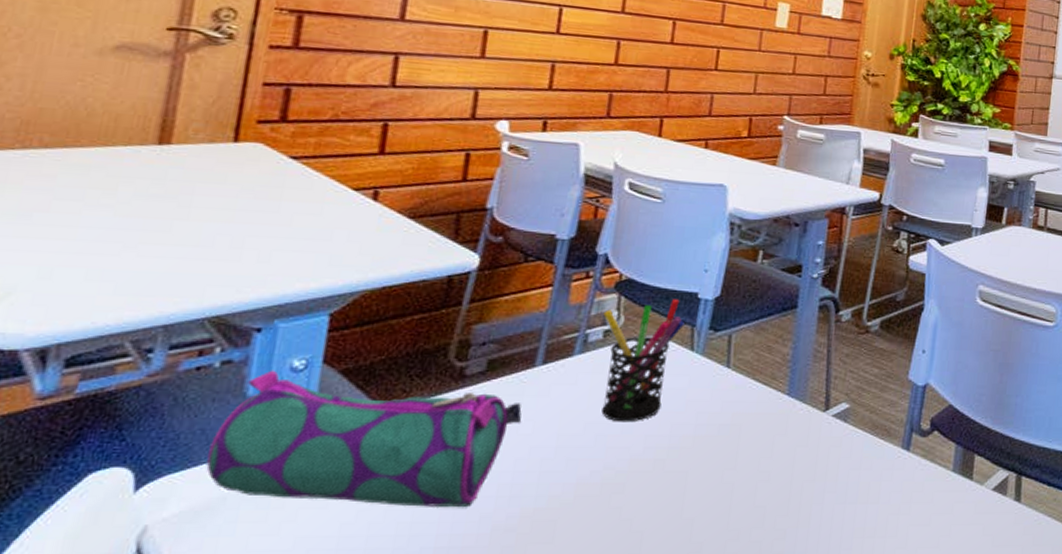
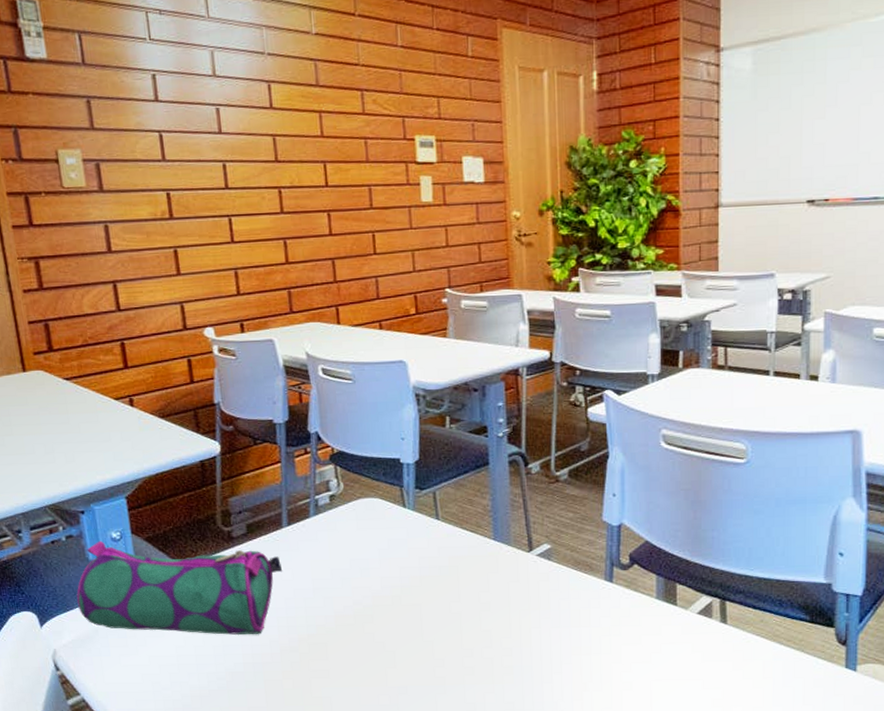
pen holder: present [601,299,685,423] -> none [325,465,394,568]

